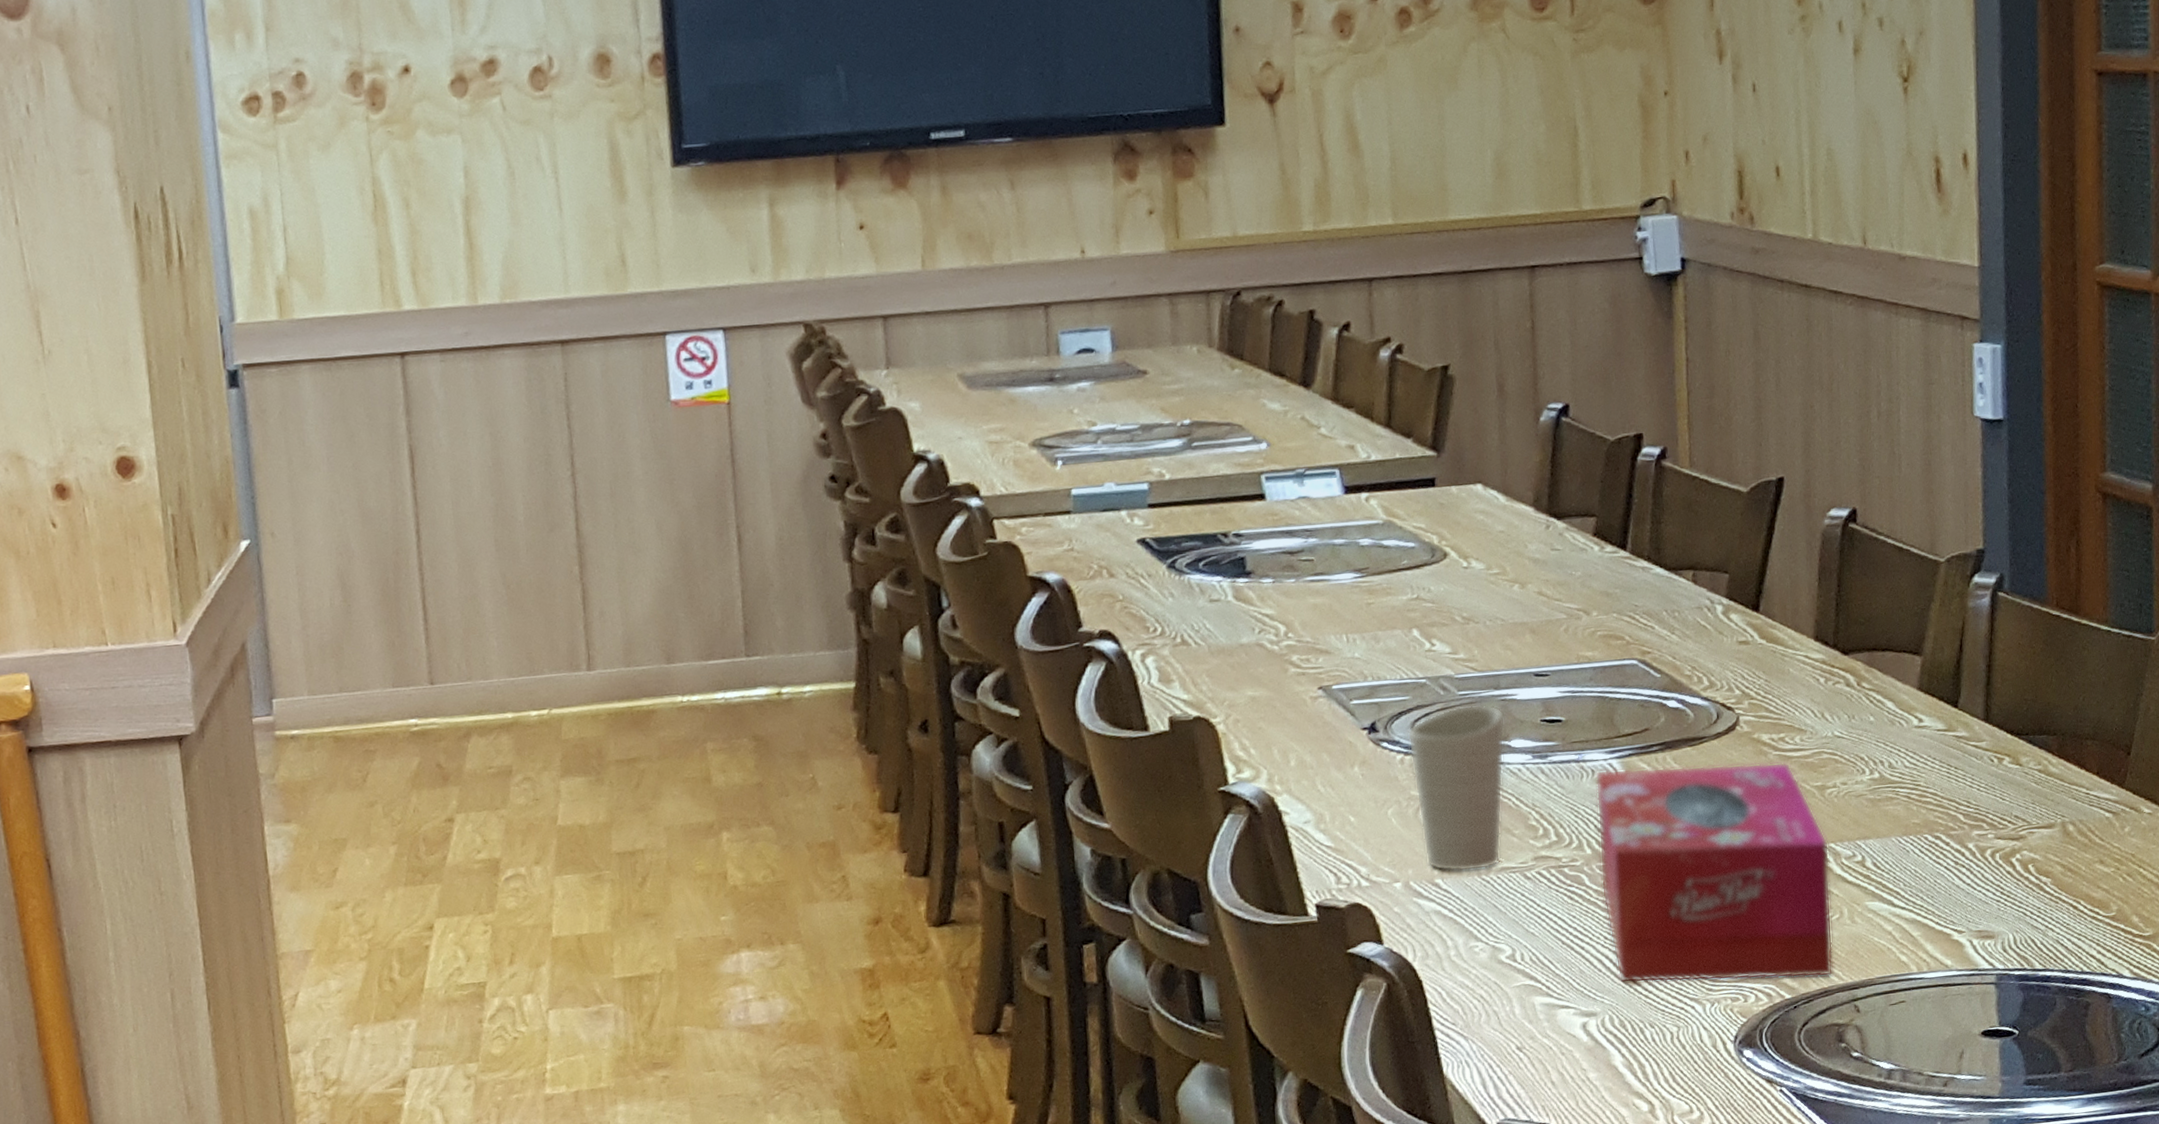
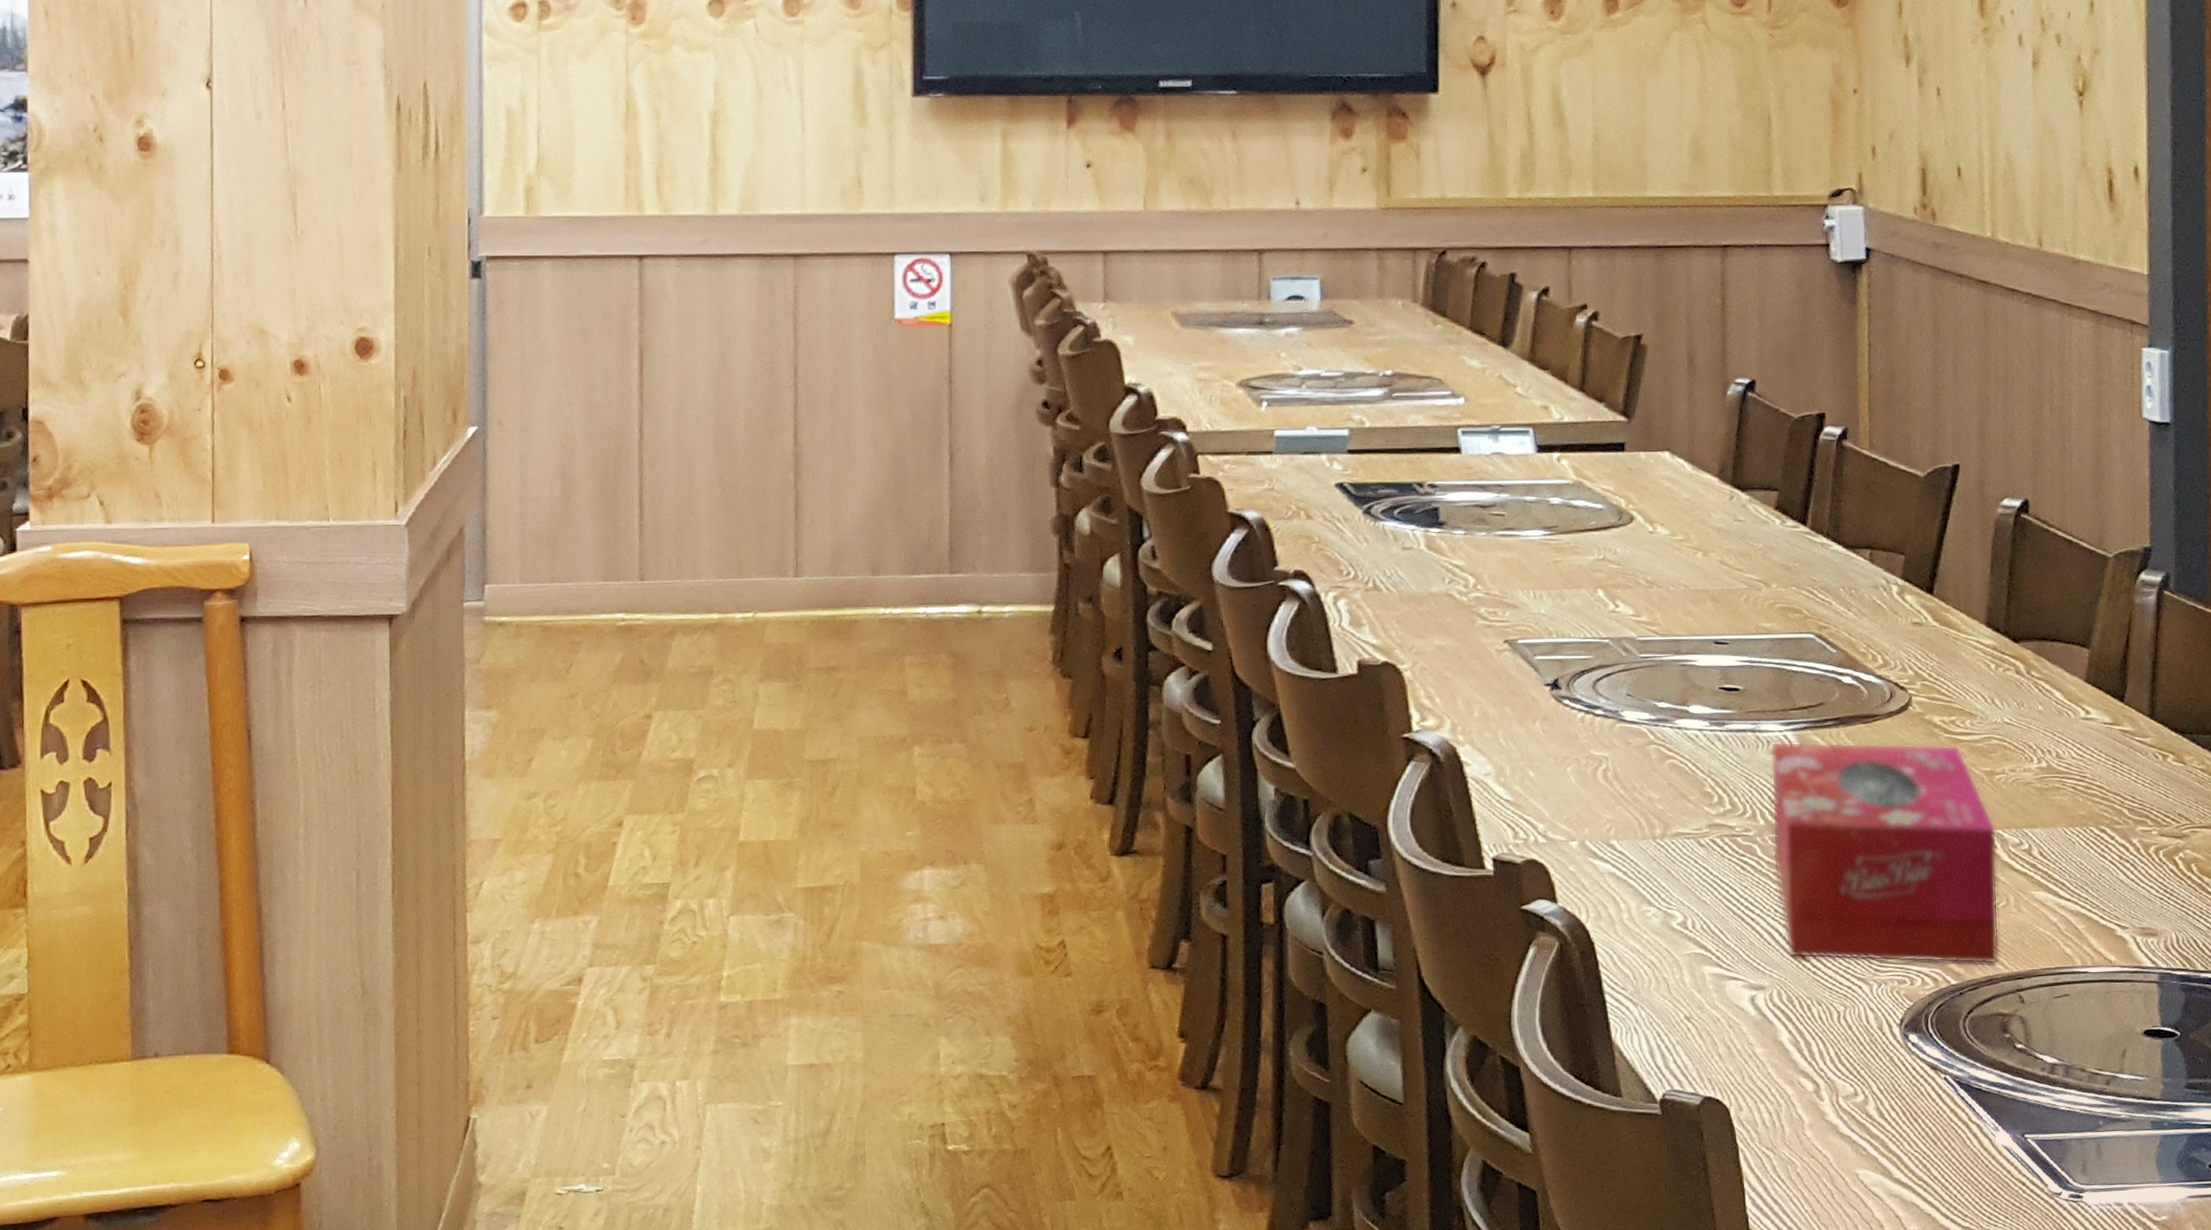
cup: present [1407,704,1506,872] -> none [1588,668,1685,835]

